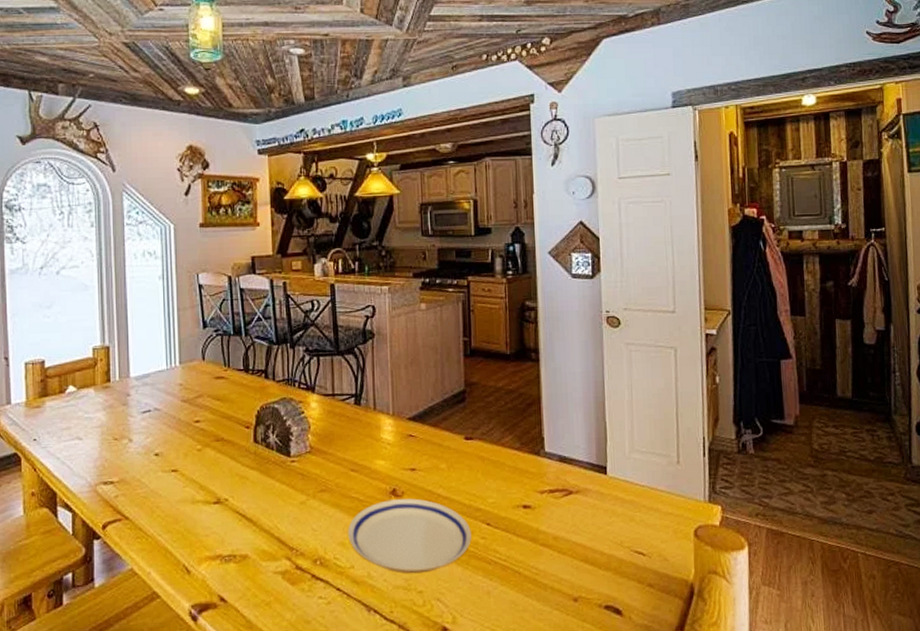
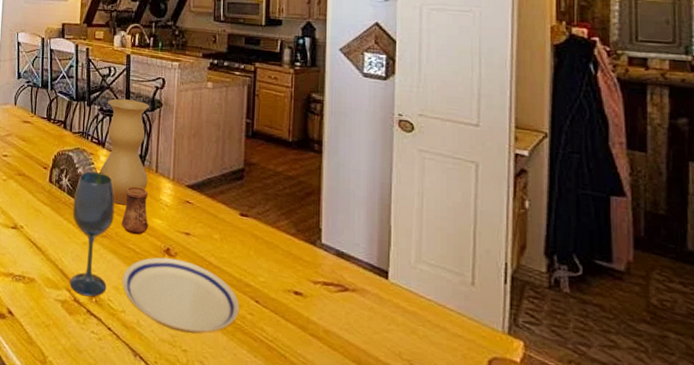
wineglass: none [284,421,333,561] -> present [70,171,115,297]
vase: none [311,334,366,453] -> present [99,98,149,206]
cup: none [342,429,371,482] -> present [122,186,148,235]

